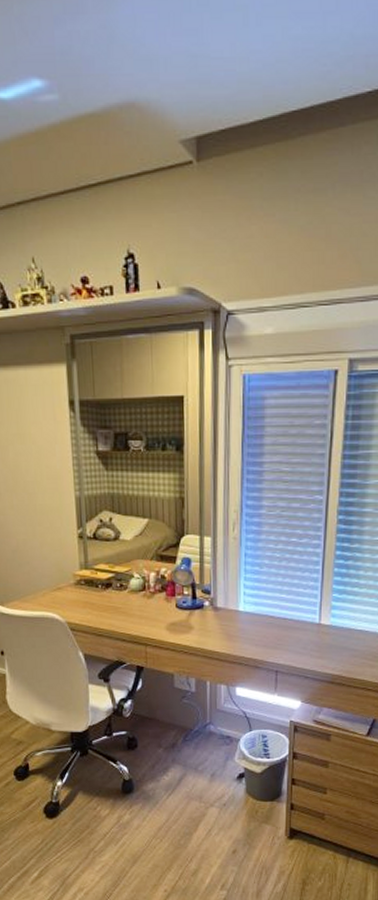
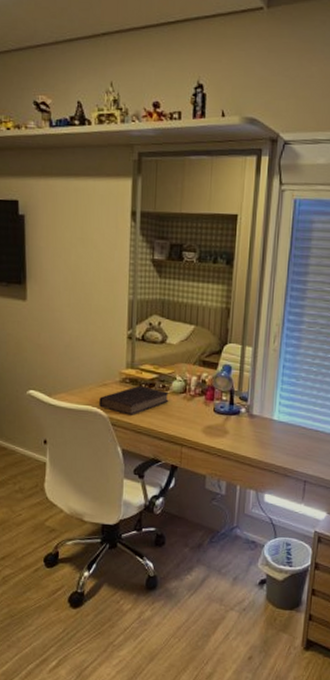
book: none [55,586,128,618] -> present [99,385,169,415]

